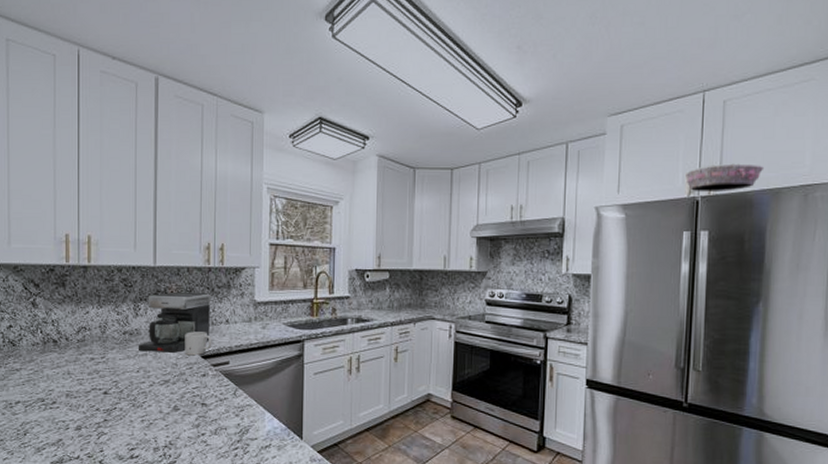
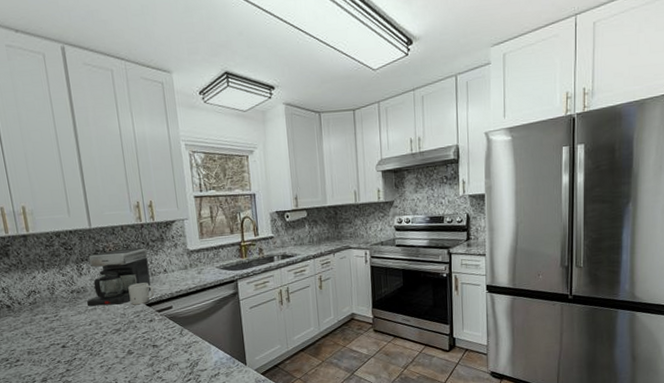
decorative basket: present [686,163,765,191] -> none [563,79,631,109]

